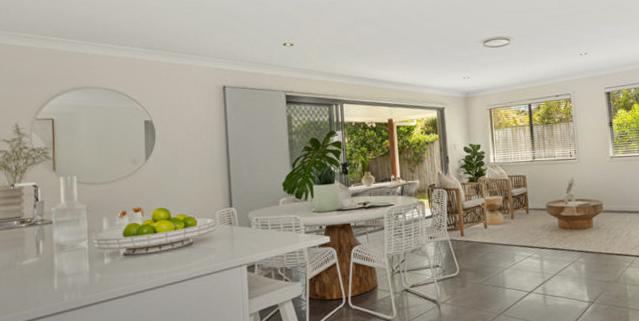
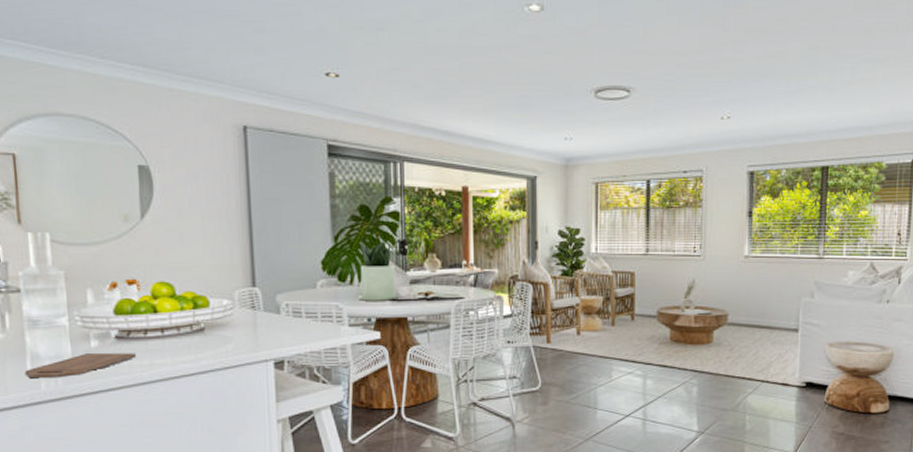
cutting board: none [52,266,140,293] -> present [24,353,137,379]

